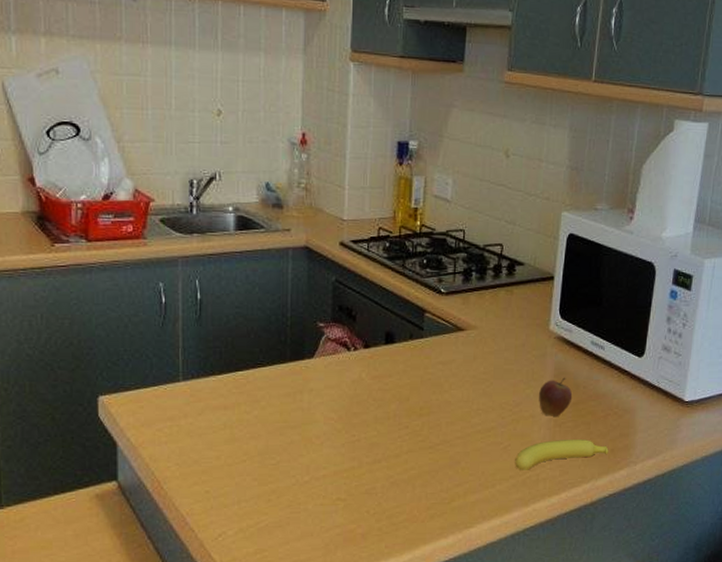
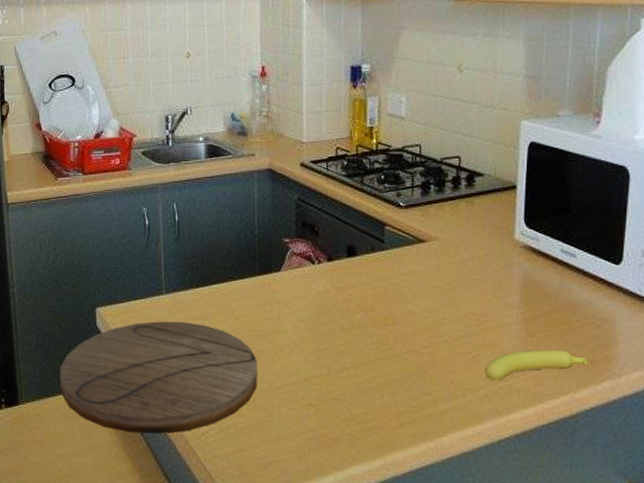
cutting board: none [50,411,284,537] -> present [60,321,258,433]
fruit: present [539,377,573,416] -> none [507,286,544,326]

